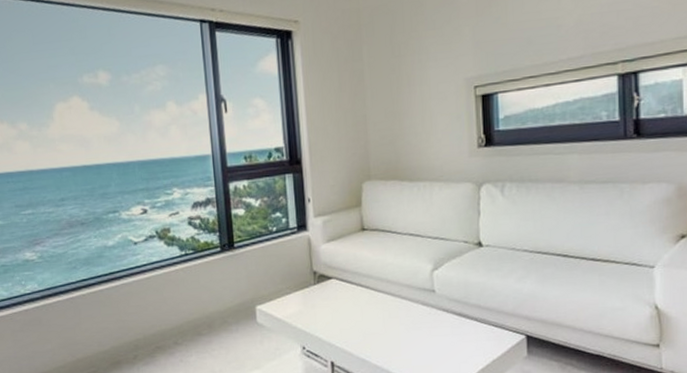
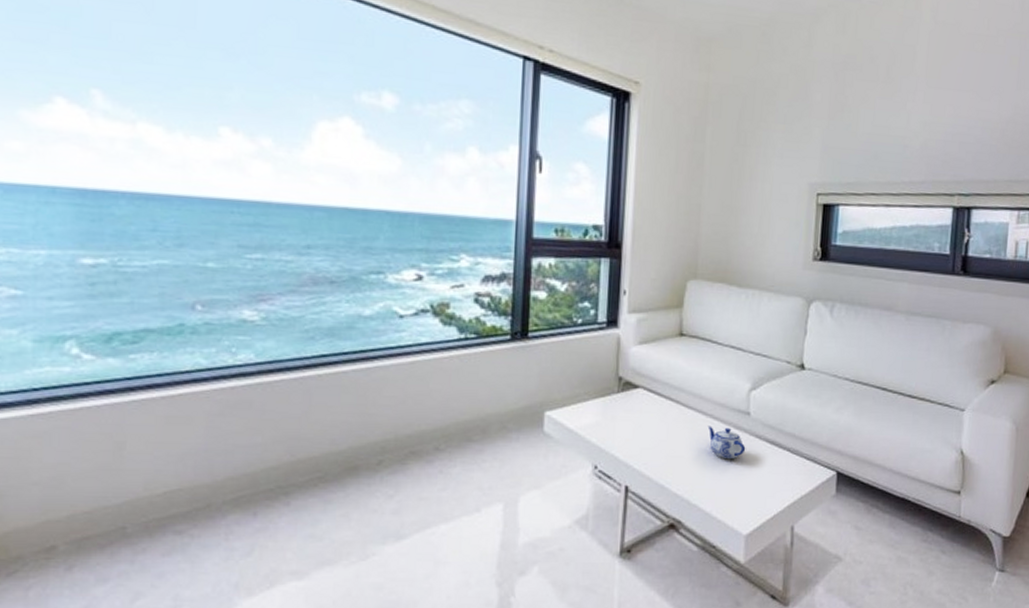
teapot: none [397,305,435,332] -> present [707,426,746,459]

